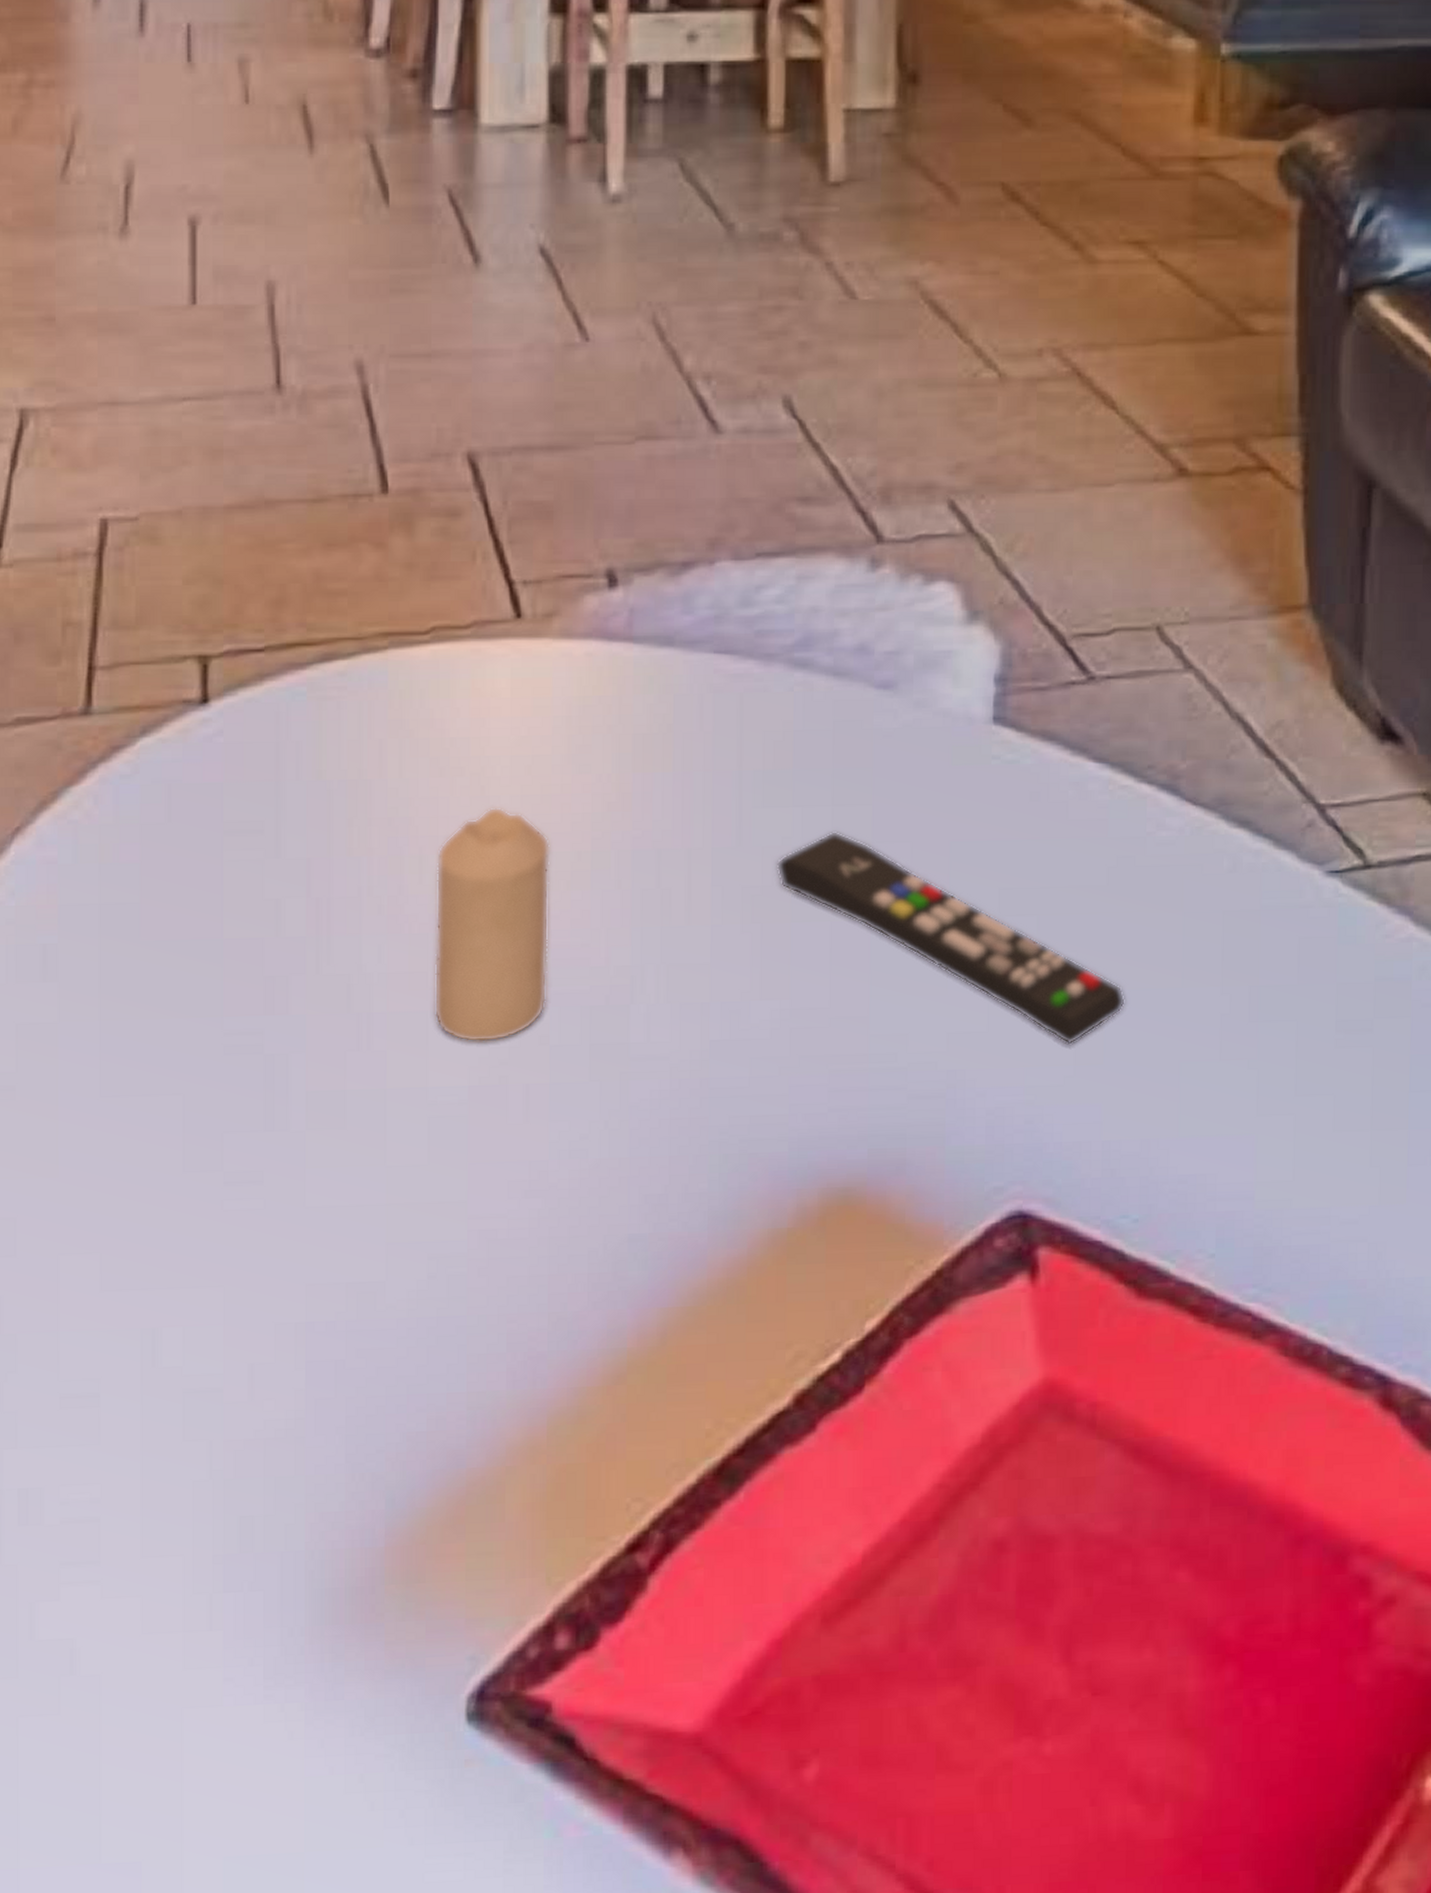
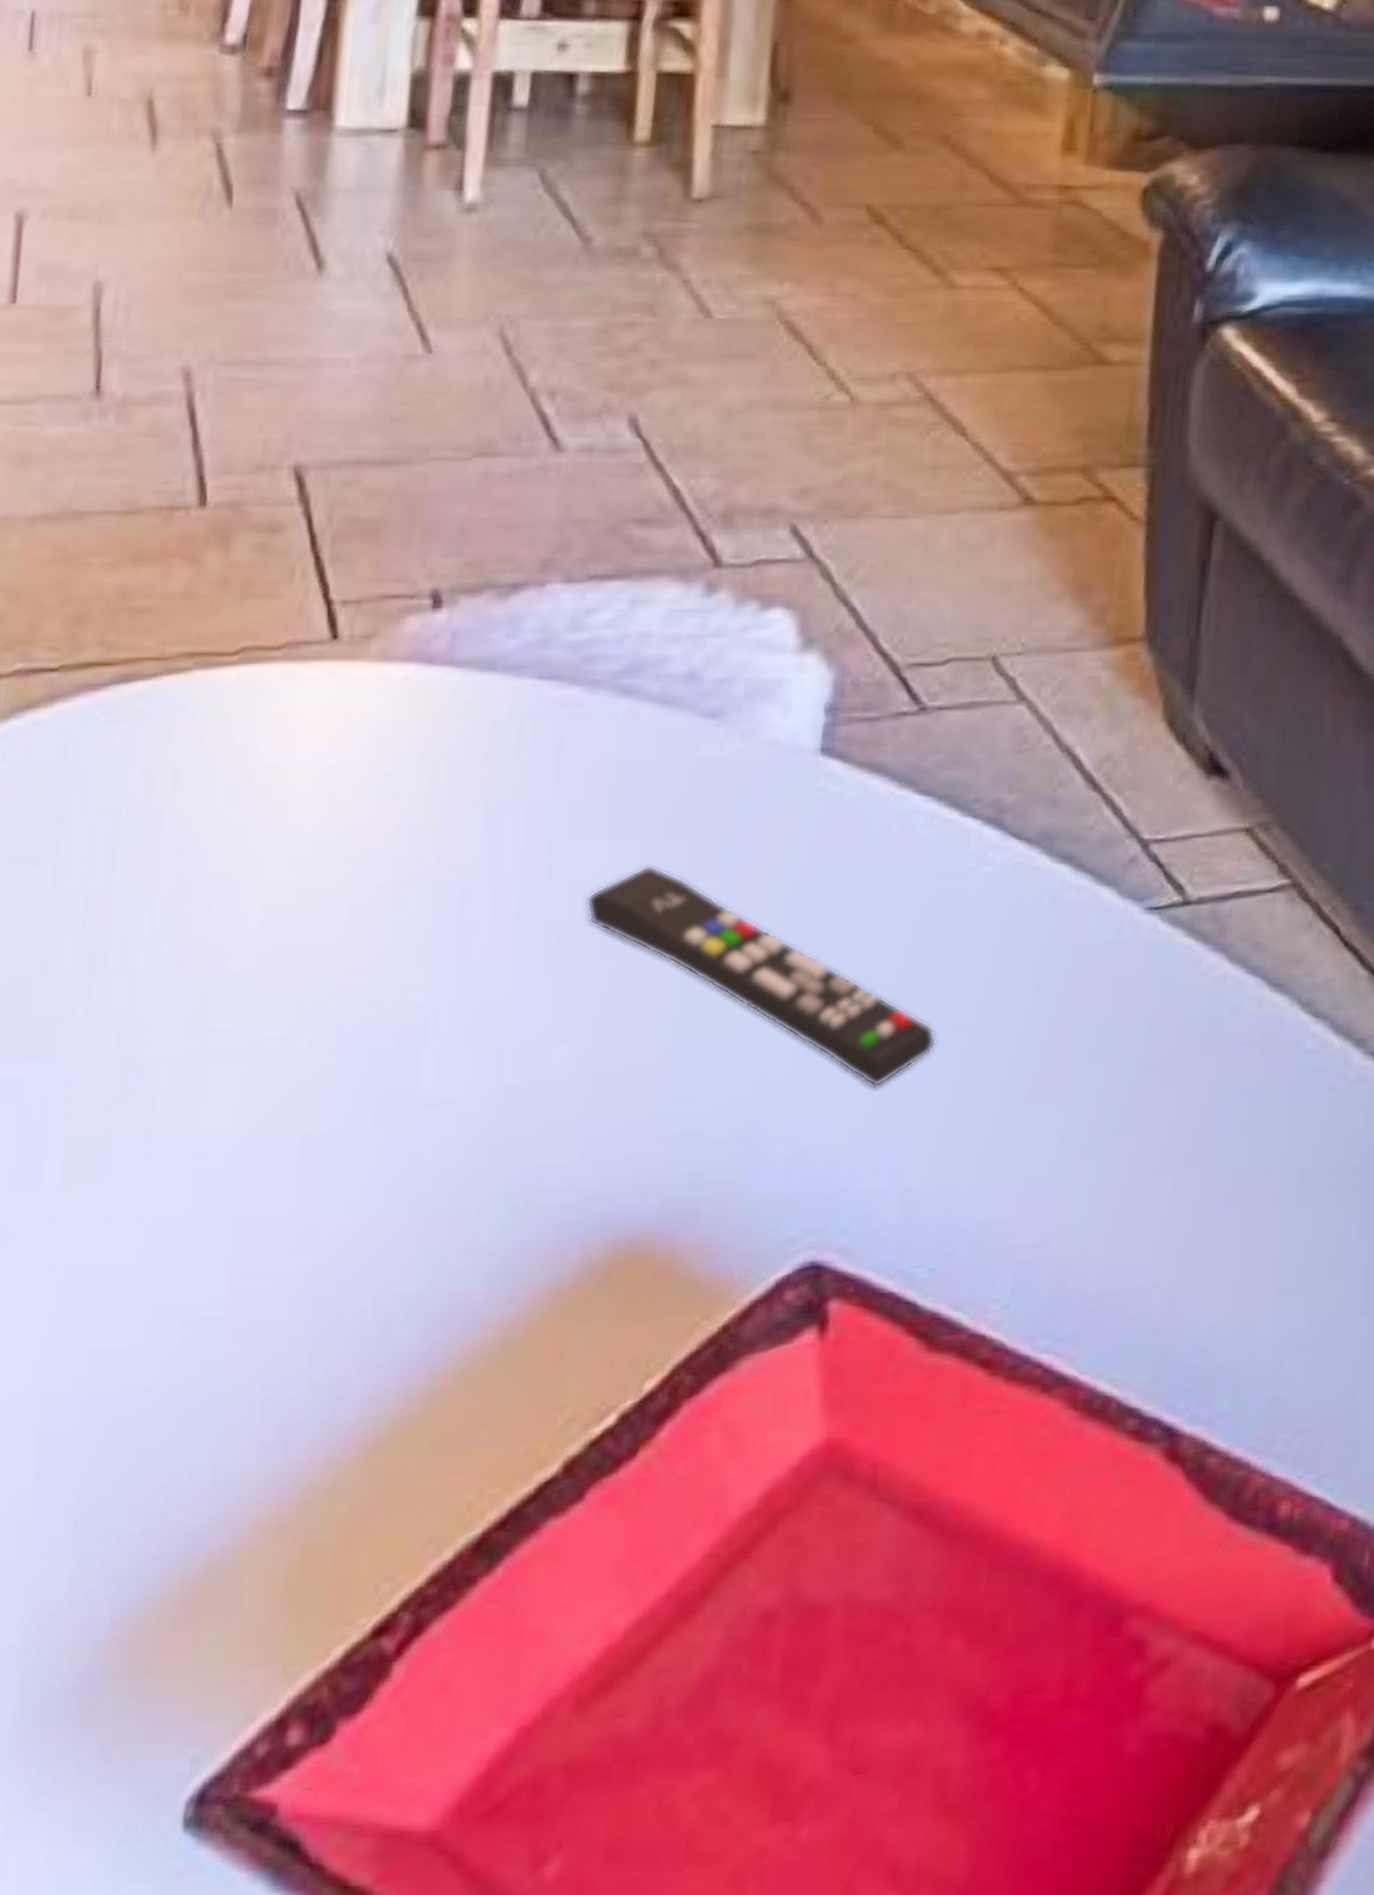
candle: present [434,807,551,1043] -> none [210,838,350,1089]

